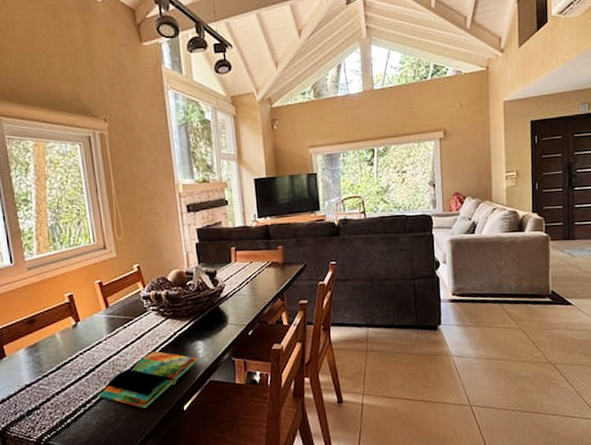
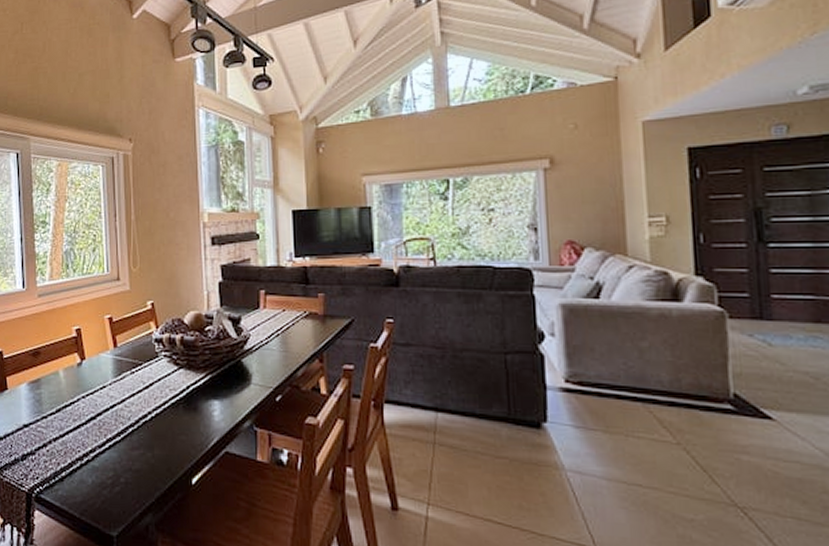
book: present [98,351,199,409] -> none [97,405,213,474]

